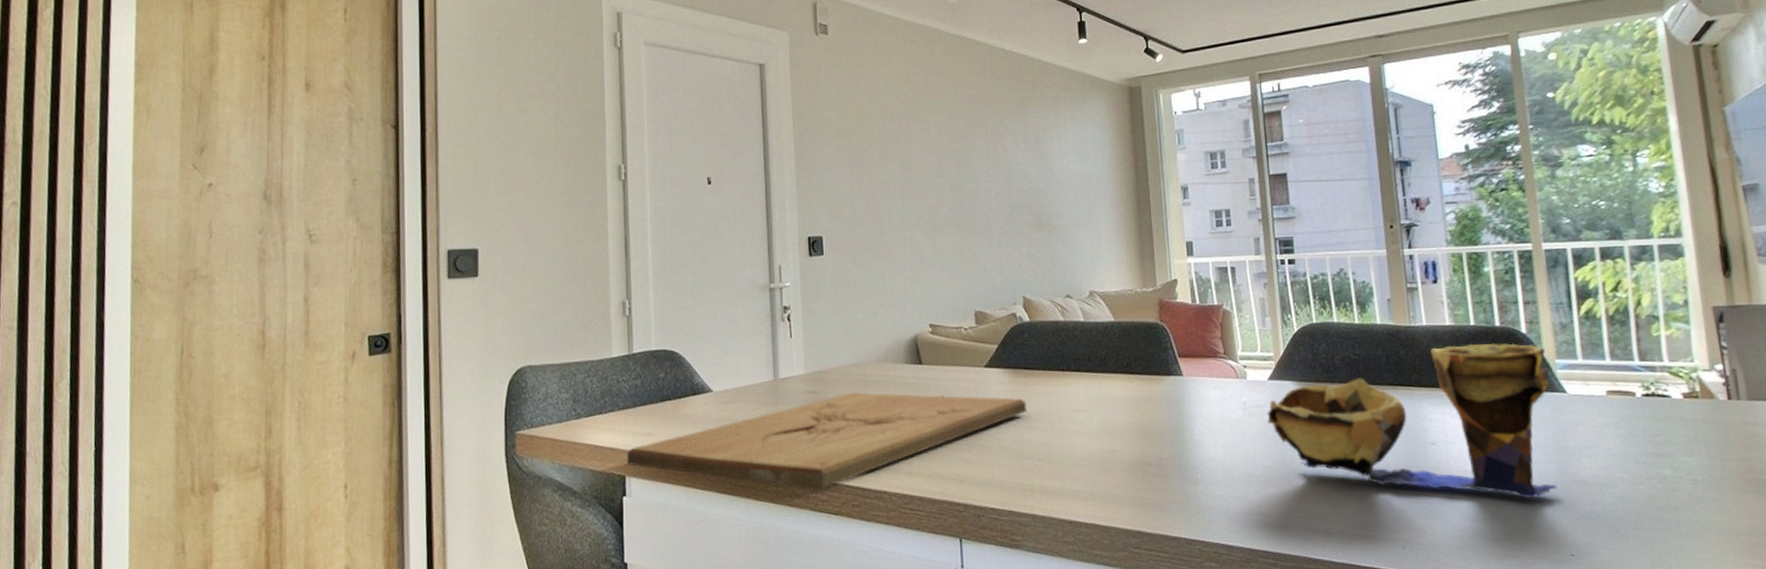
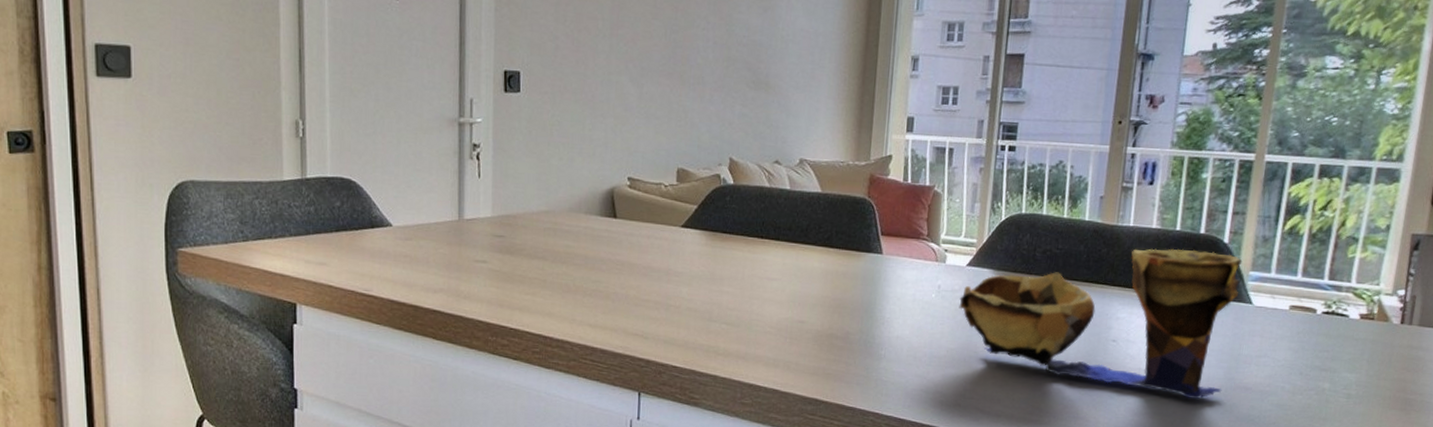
cutting board: present [626,391,1027,489] -> none [297,239,721,333]

